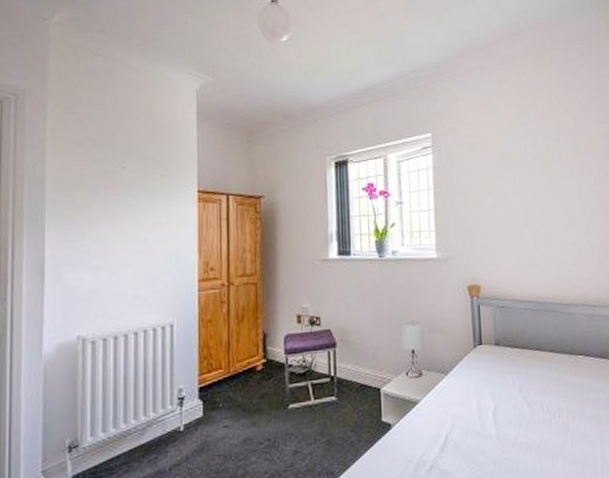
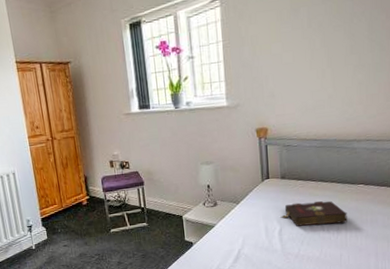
book: none [494,373,569,405] -> present [280,200,347,227]

